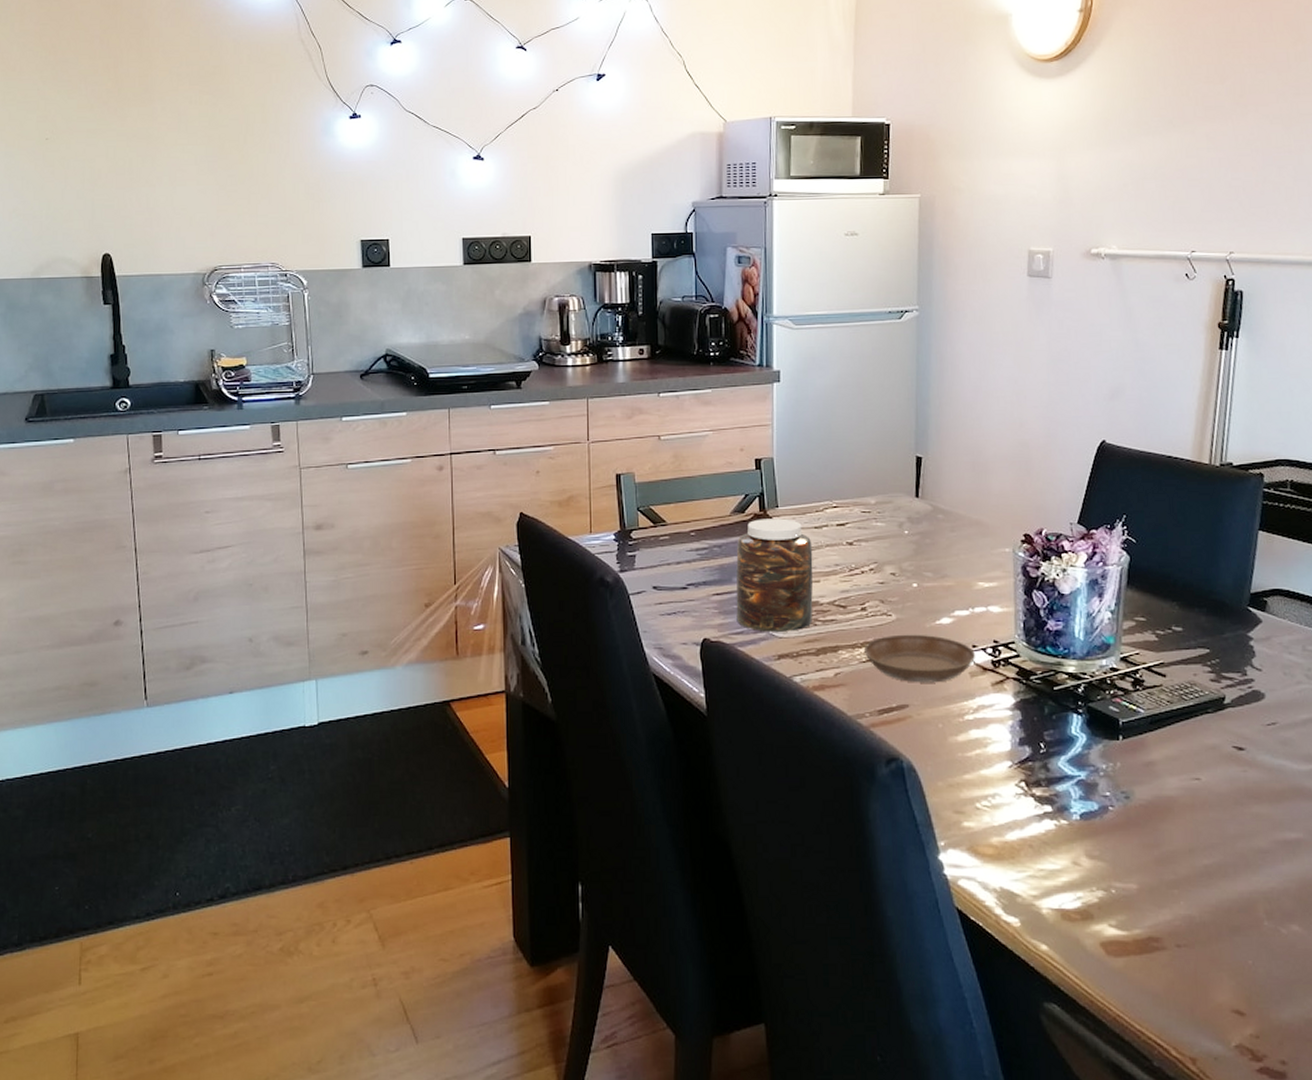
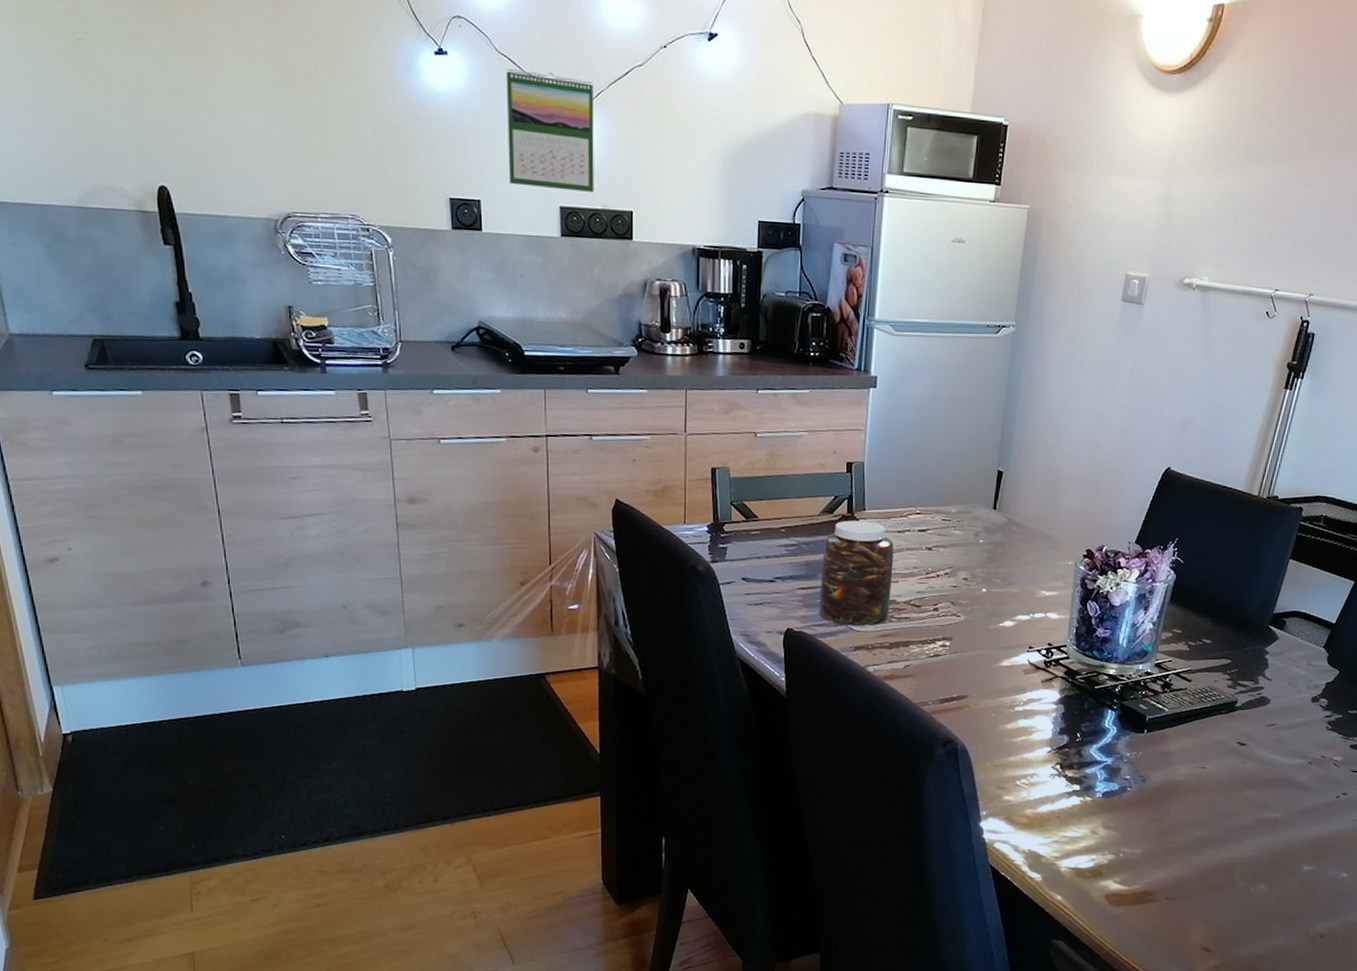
calendar: none [413,123,494,223] -> present [506,68,594,192]
saucer: present [863,634,976,683] -> none [932,633,1031,678]

